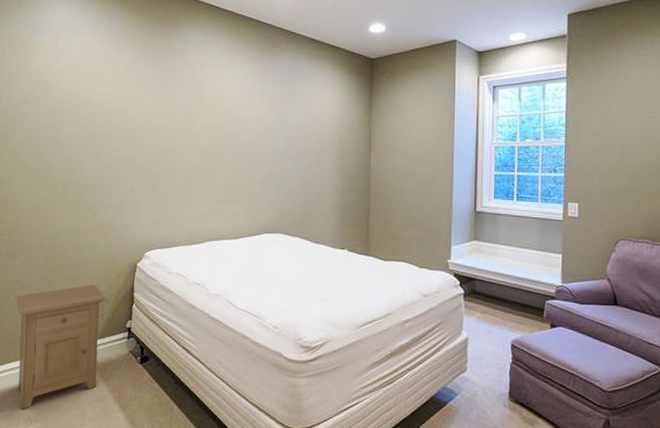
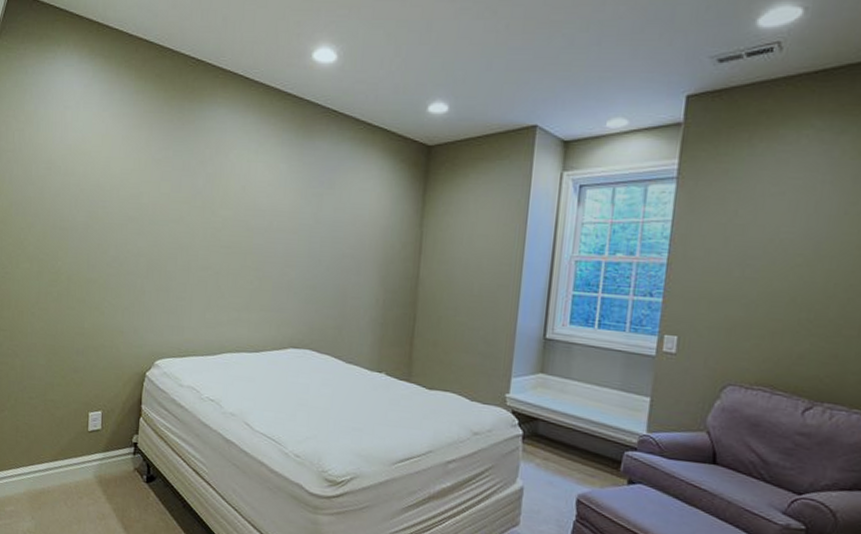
nightstand: present [16,284,106,410] -> none [17,392,112,520]

